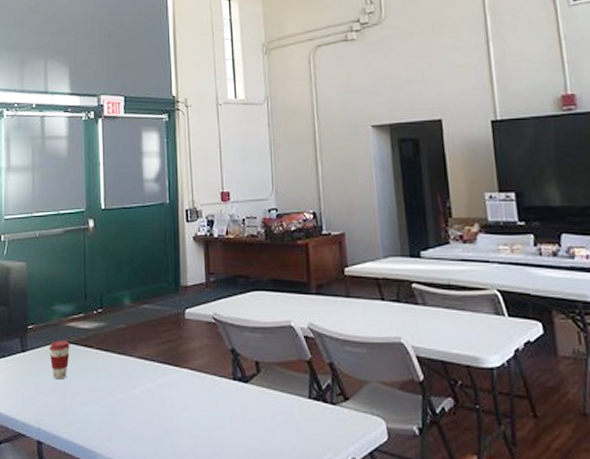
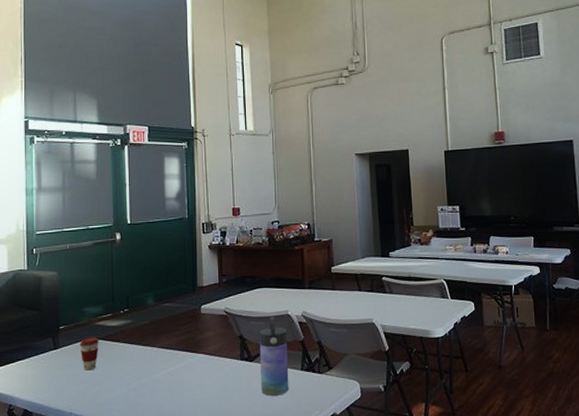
water bottle: none [255,328,294,429] -> present [259,317,289,396]

